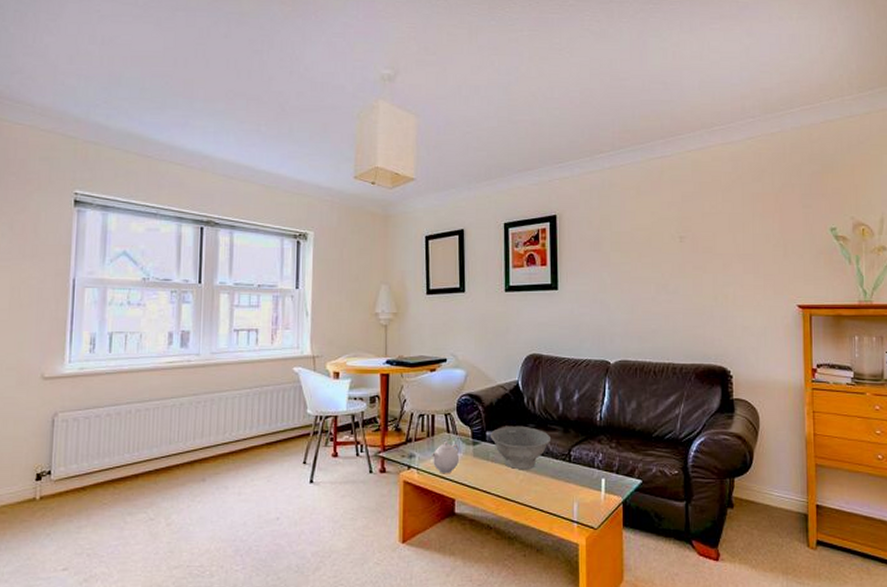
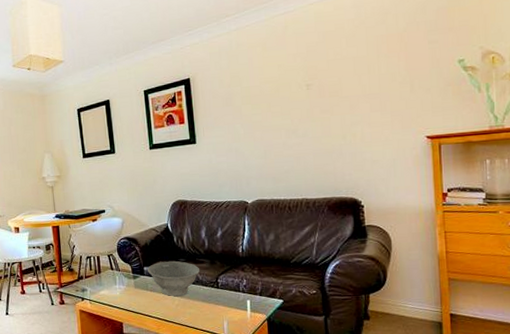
teapot: present [432,442,459,473] -> none [100,277,123,302]

